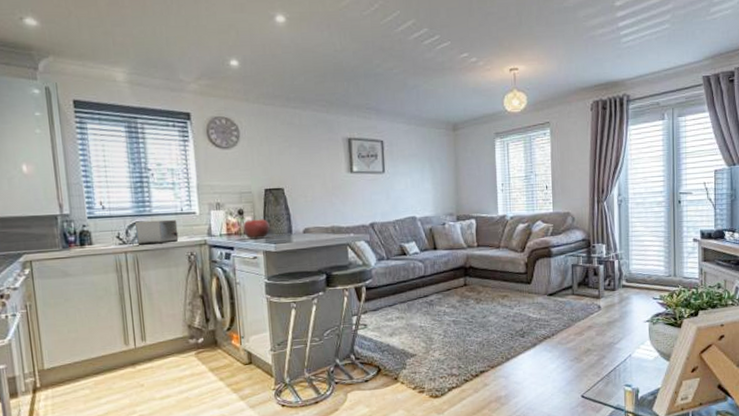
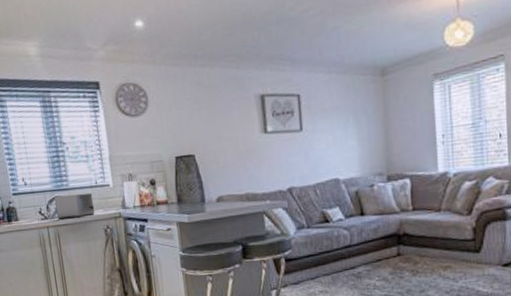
fruit: present [243,216,270,240] -> none [155,185,183,211]

